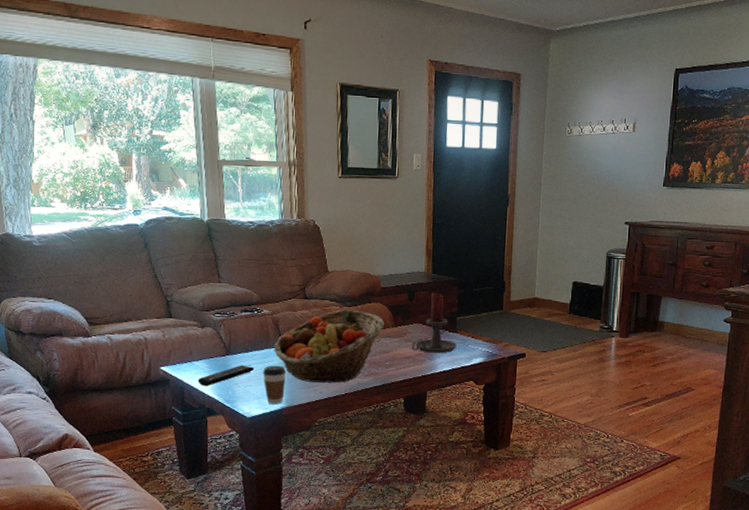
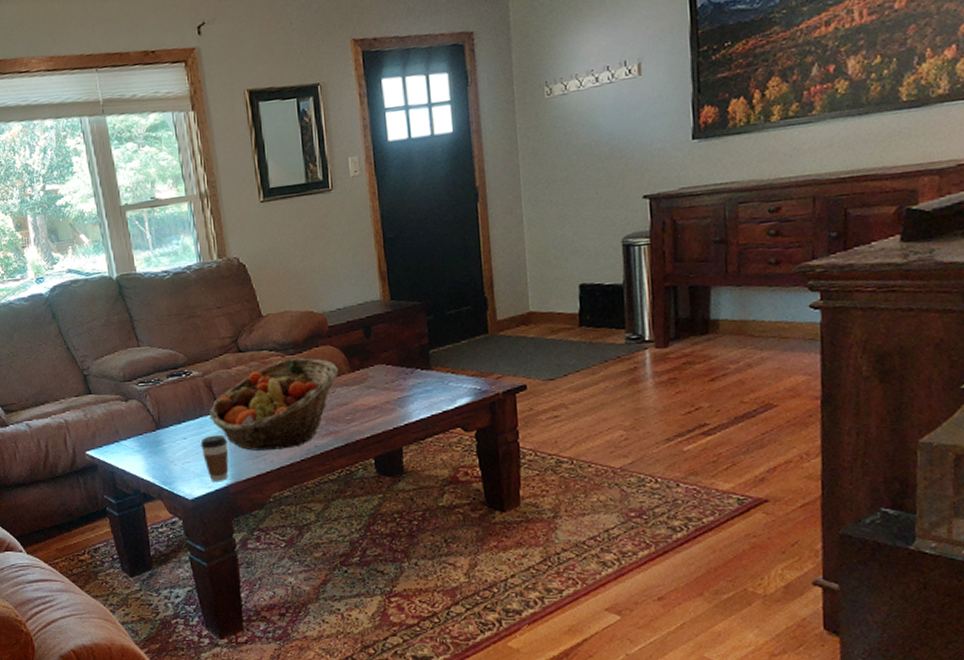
remote control: present [198,365,254,387] -> none [128,438,191,469]
candle holder: present [411,293,457,353] -> none [375,323,434,399]

